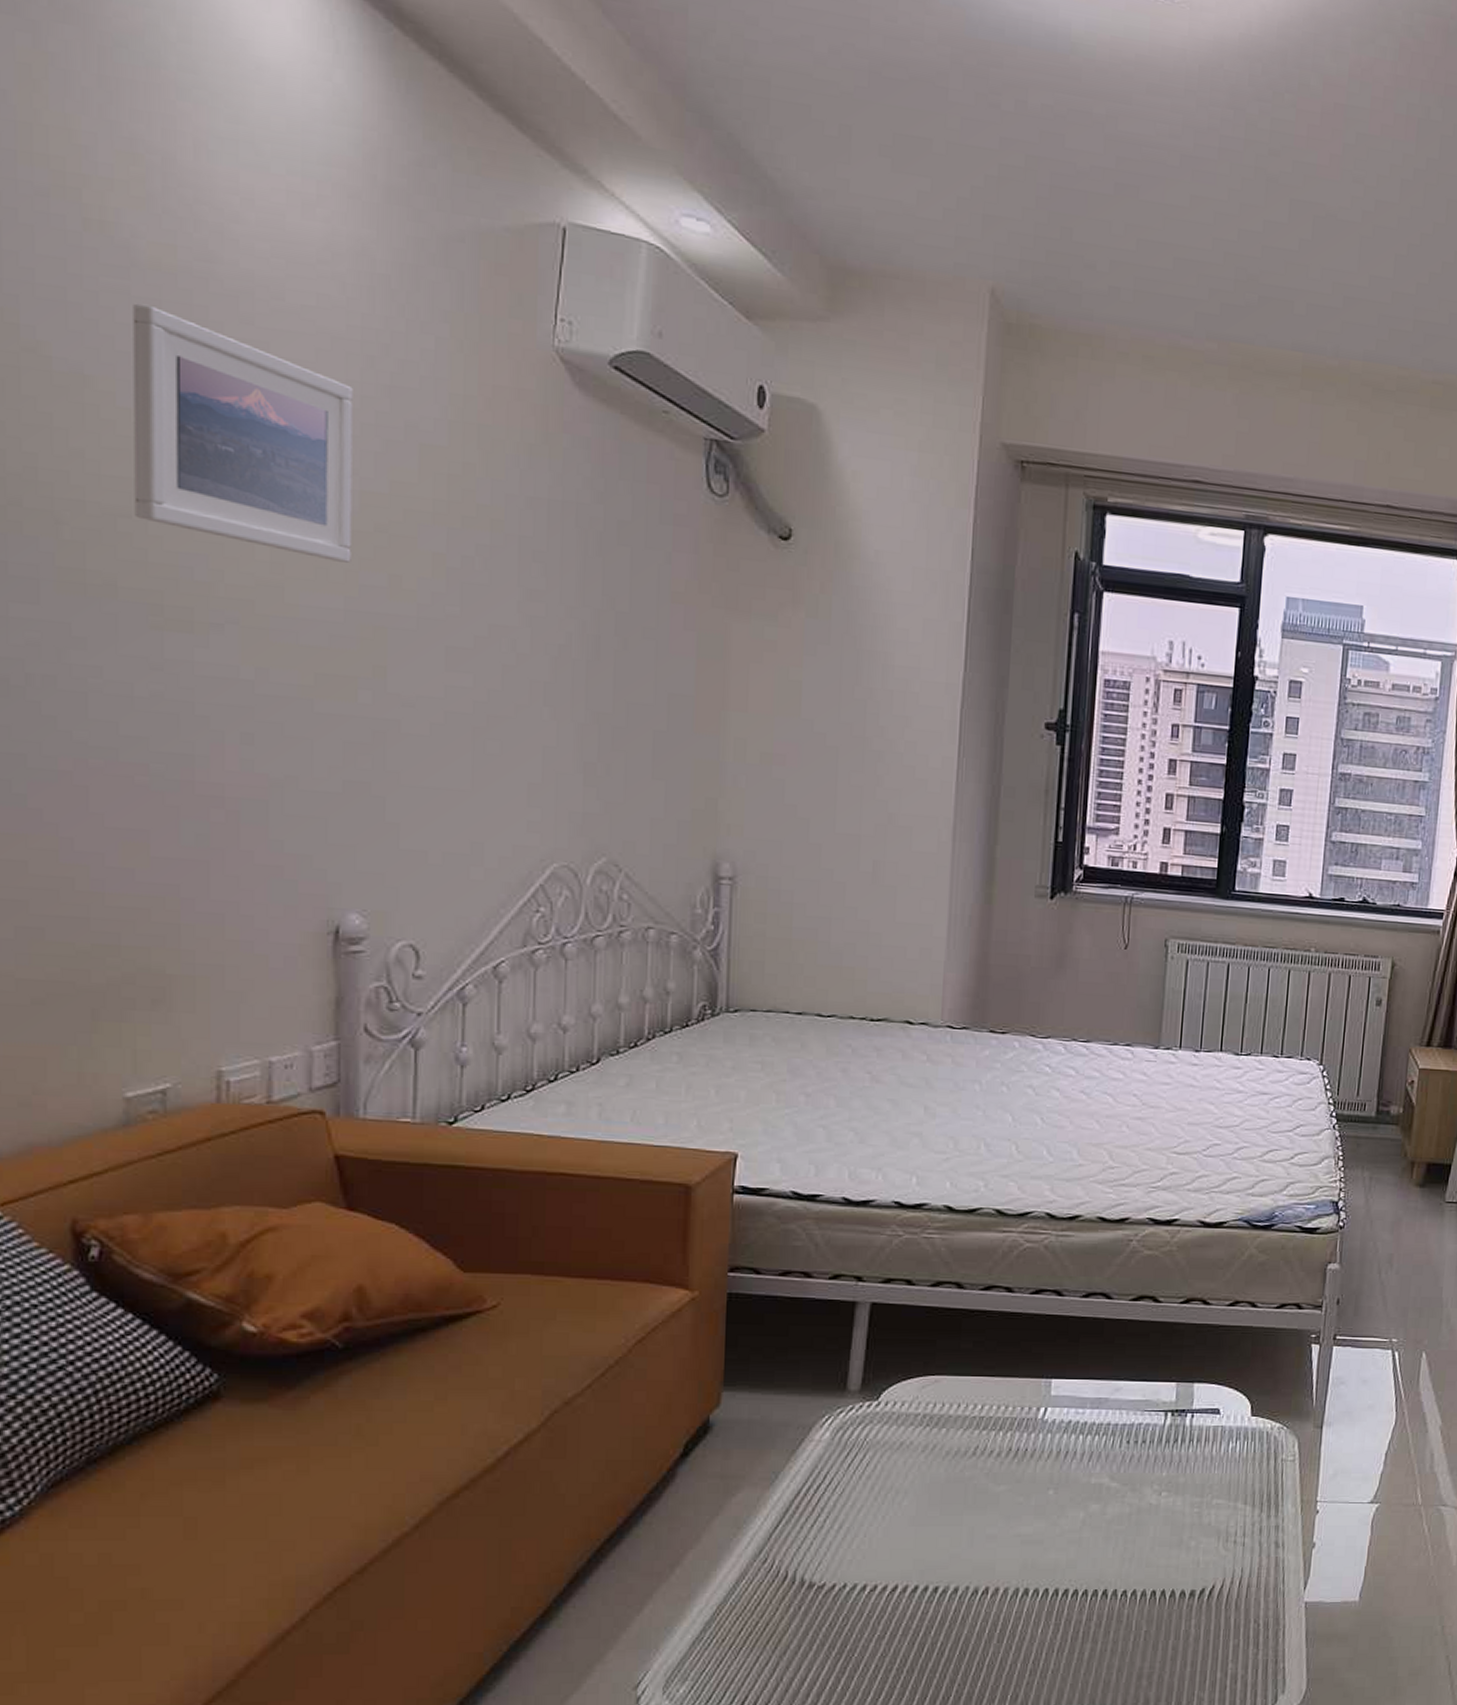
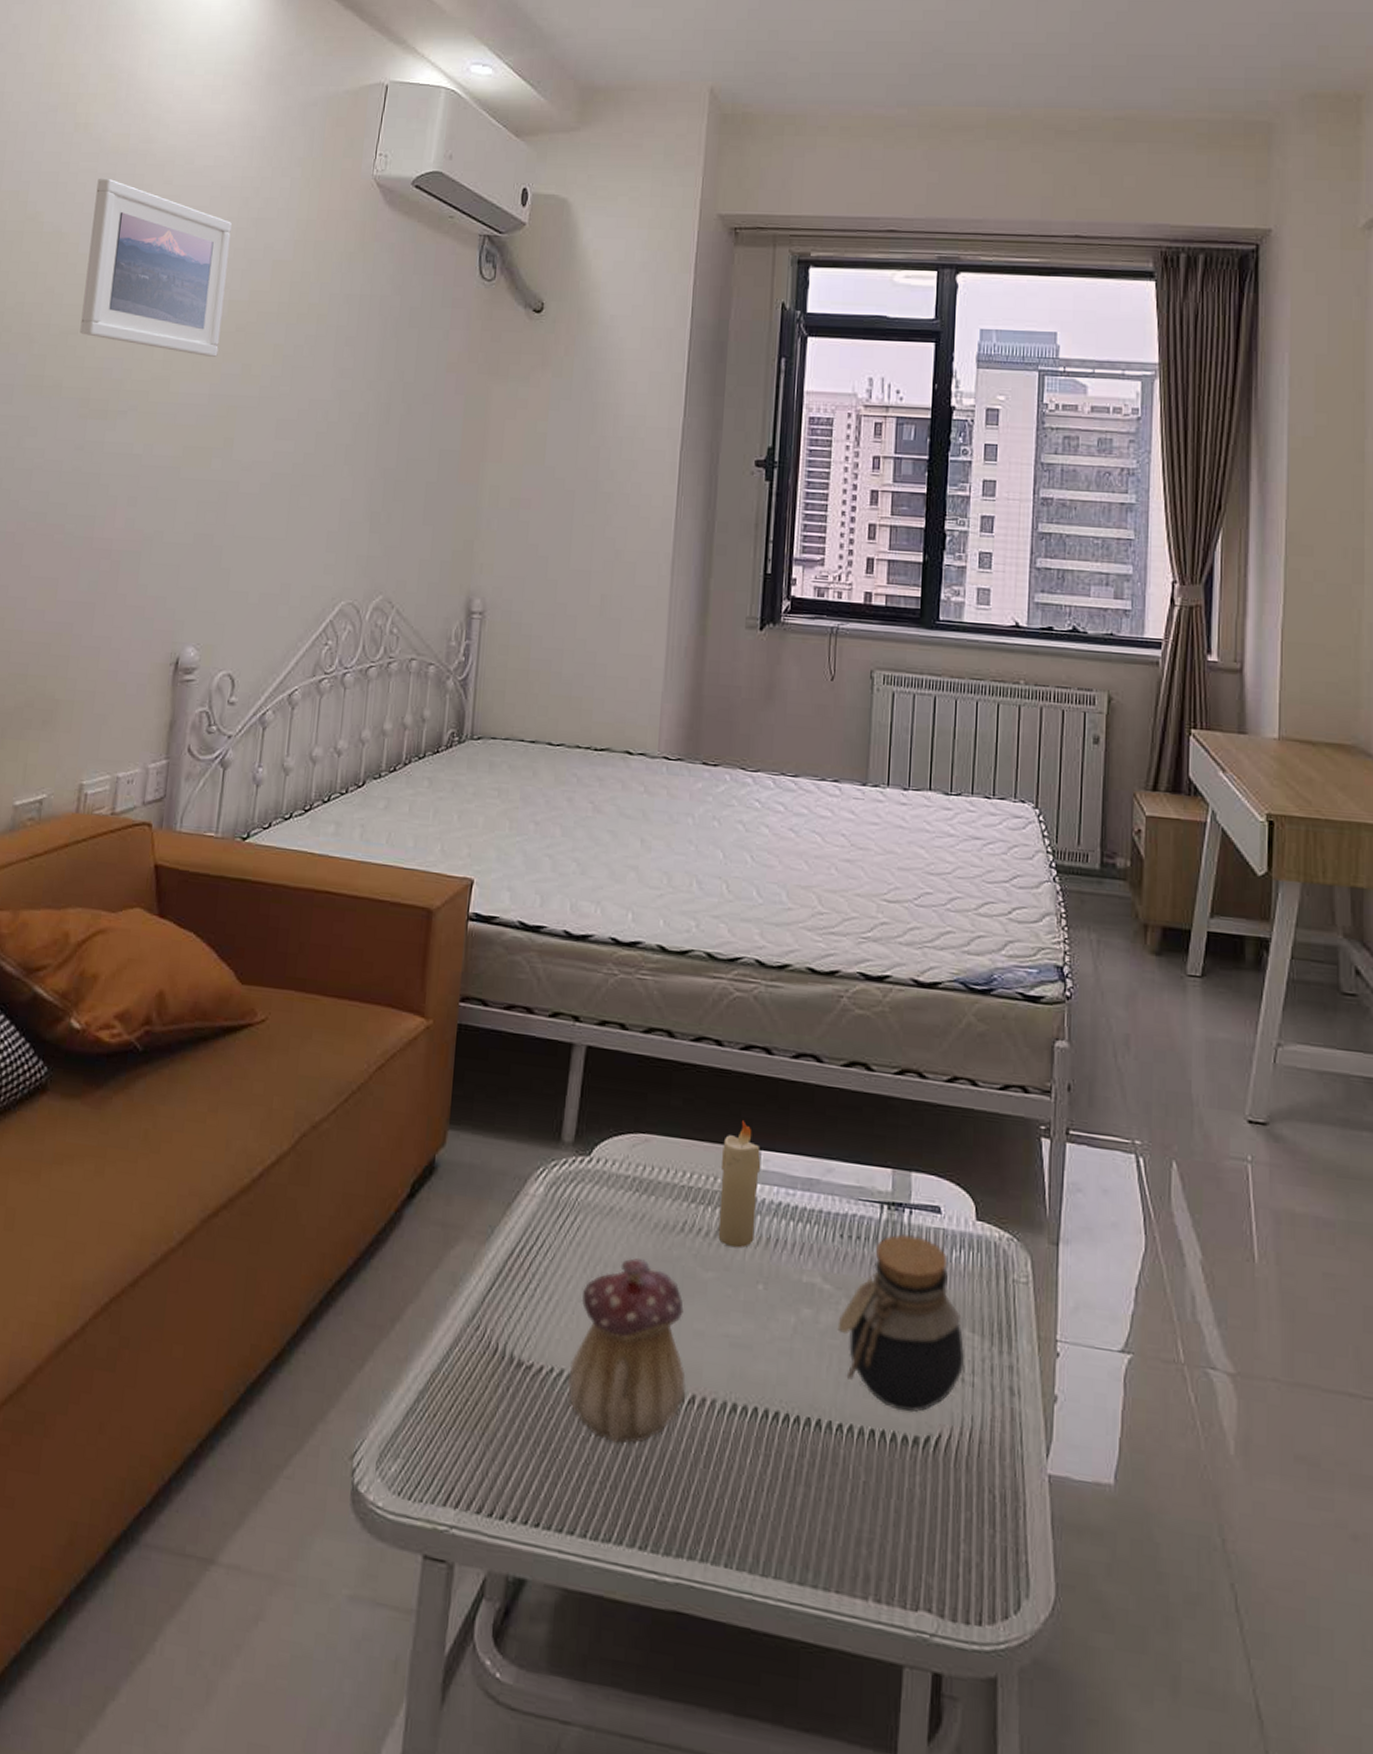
teapot: none [862,1483,980,1637] -> present [568,1258,687,1444]
candle: none [1009,1354,1052,1463] -> present [718,1119,761,1249]
jar: none [1123,1433,1237,1573] -> present [837,1233,965,1413]

